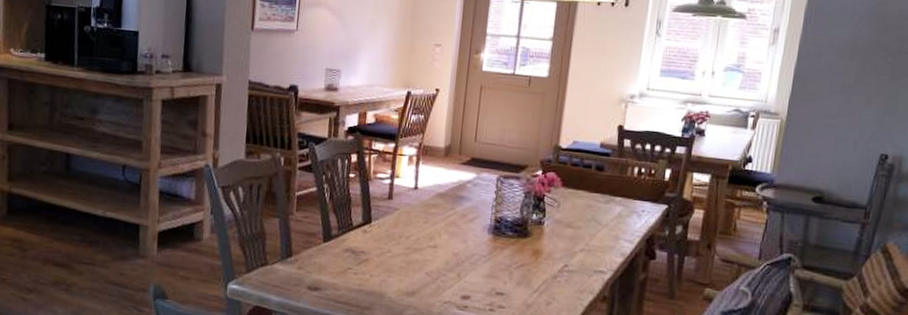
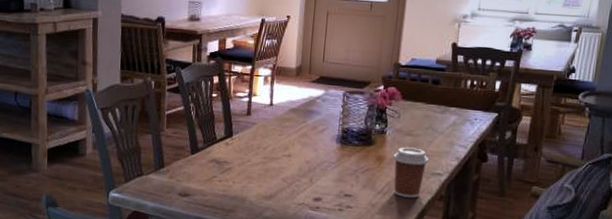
coffee cup: none [551,240,592,299] -> present [392,147,429,198]

